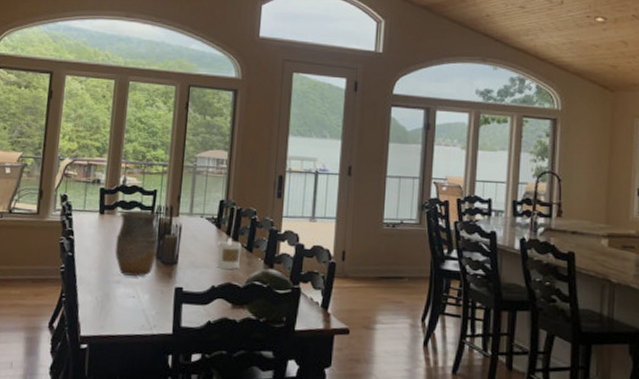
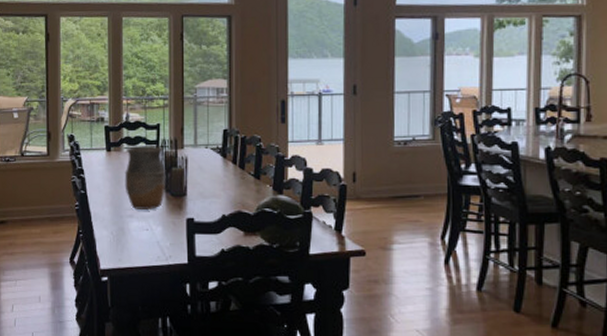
candle: present [216,237,242,269] -> none [225,166,249,197]

